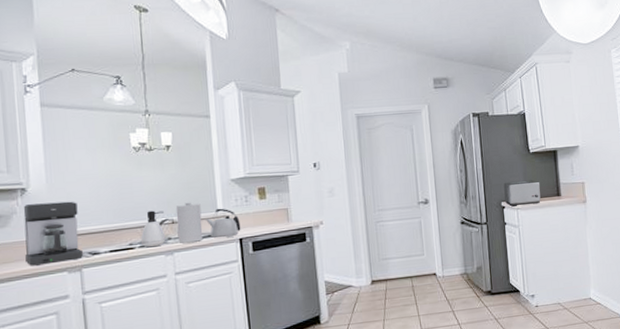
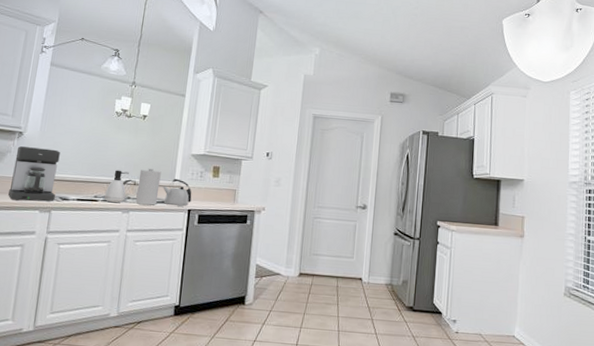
toaster: present [504,179,541,207] -> none [441,202,479,230]

